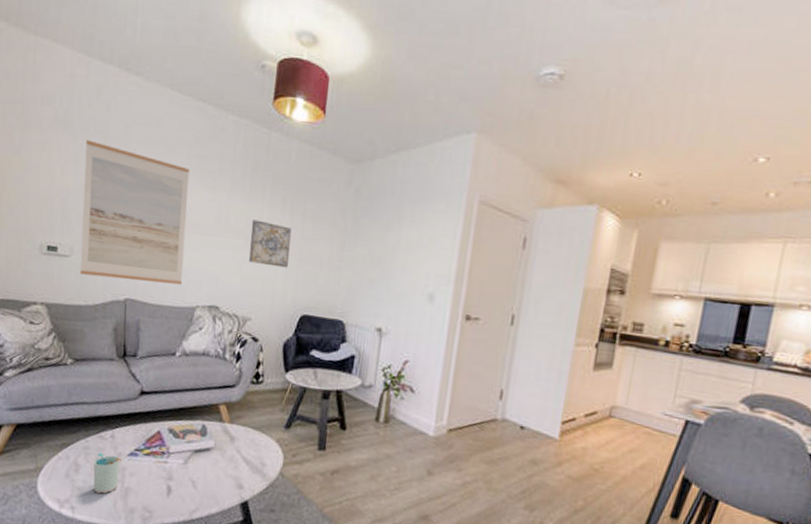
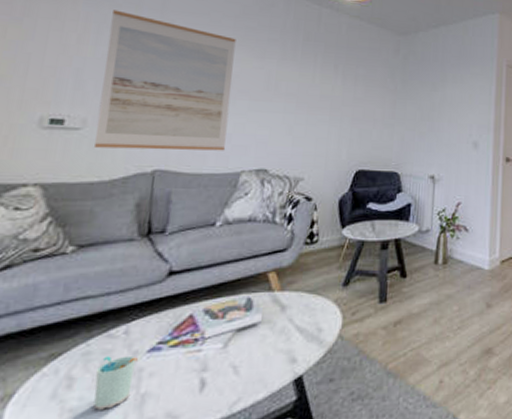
wall art: present [249,219,291,268] -> none [301,84,344,127]

